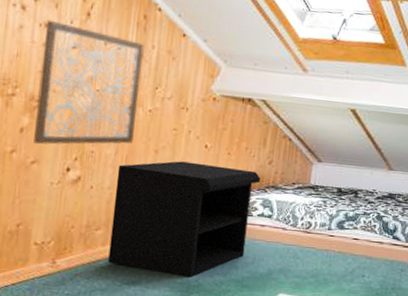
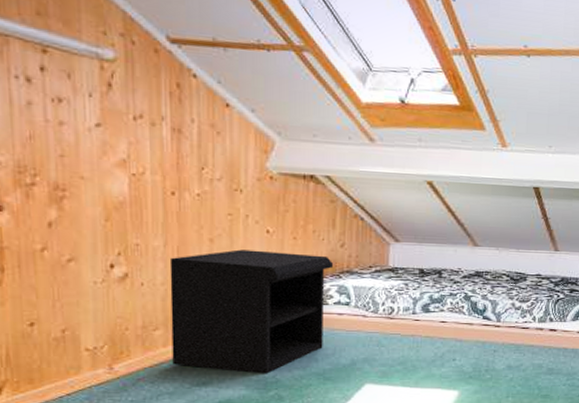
wall art: present [34,19,144,145] -> none [59,93,183,240]

